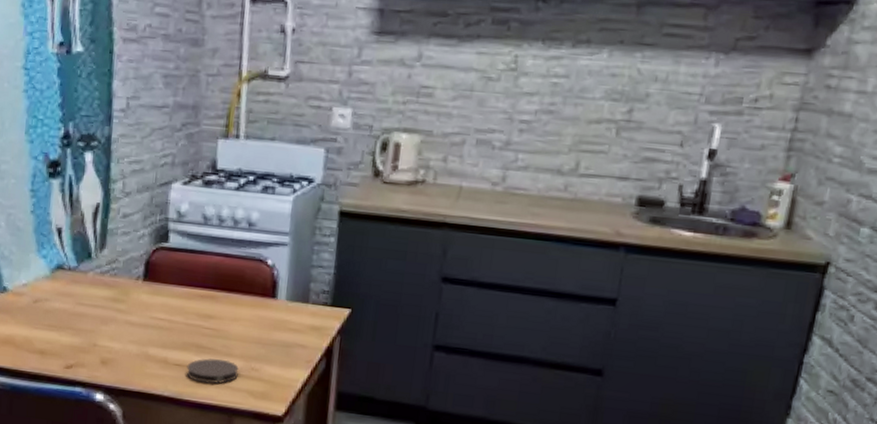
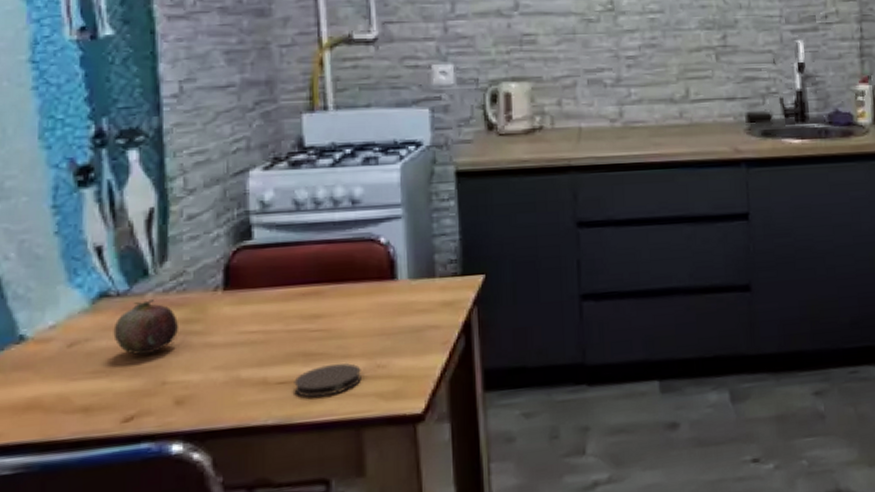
fruit: none [64,277,109,321] -> present [113,300,178,356]

